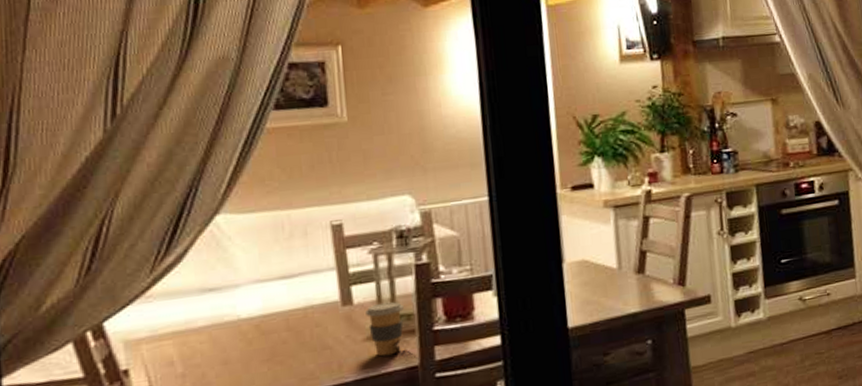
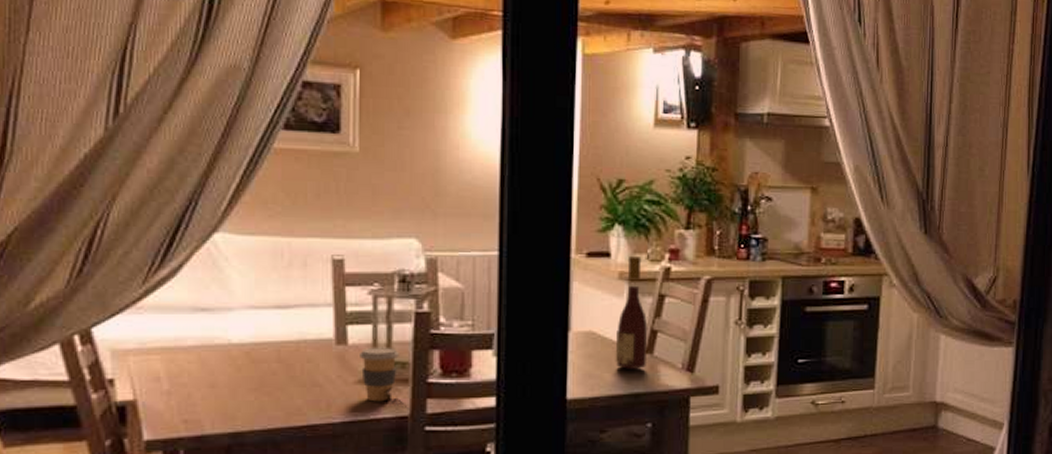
wine bottle: none [608,183,640,292] -> present [615,255,648,369]

